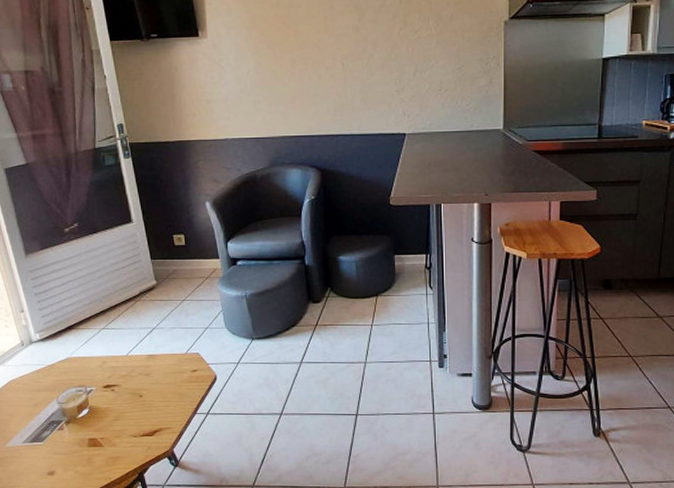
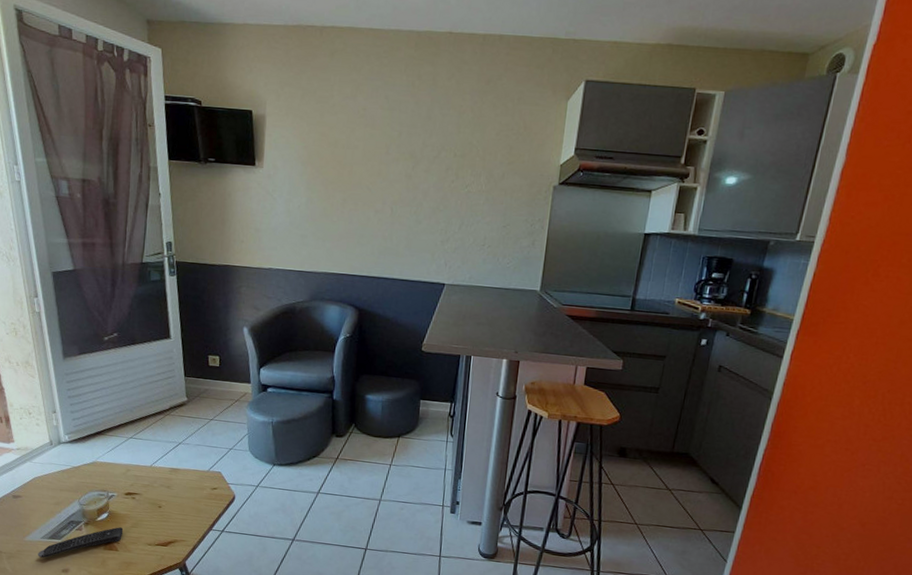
remote control: none [21,422,106,463] -> present [38,527,124,558]

